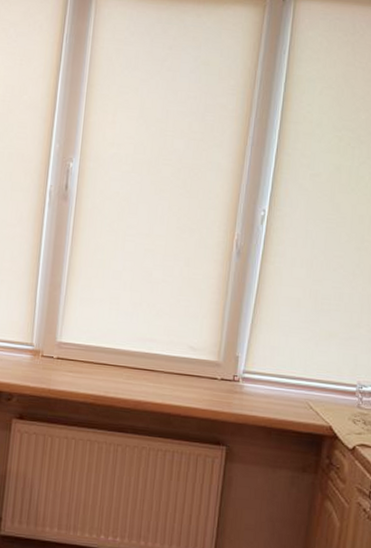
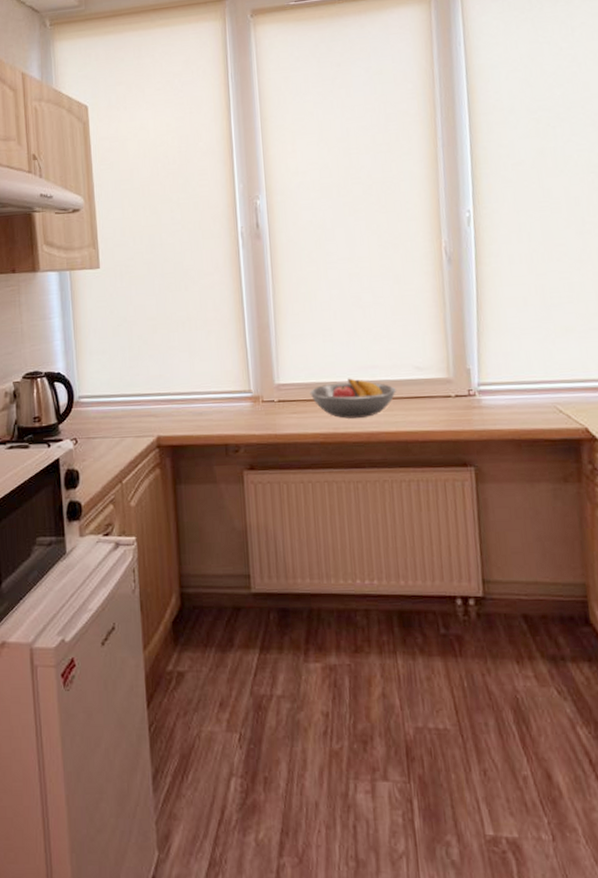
fruit bowl: none [88,347,169,387] -> present [309,378,396,419]

